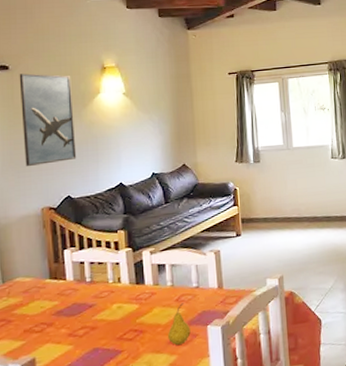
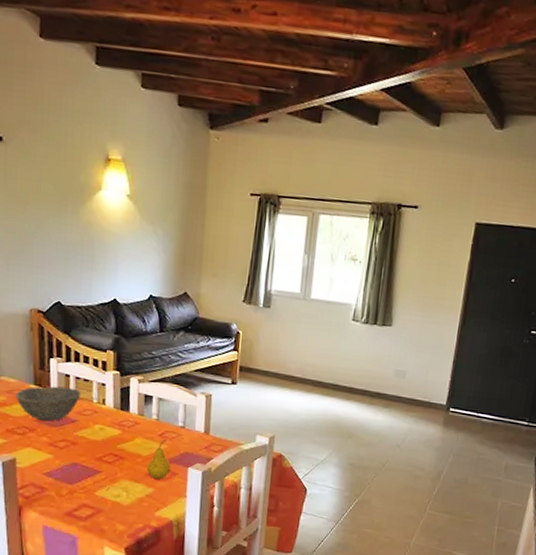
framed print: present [19,73,77,166] -> none [13,149,71,262]
bowl: none [31,274,96,314] -> present [15,386,81,421]

